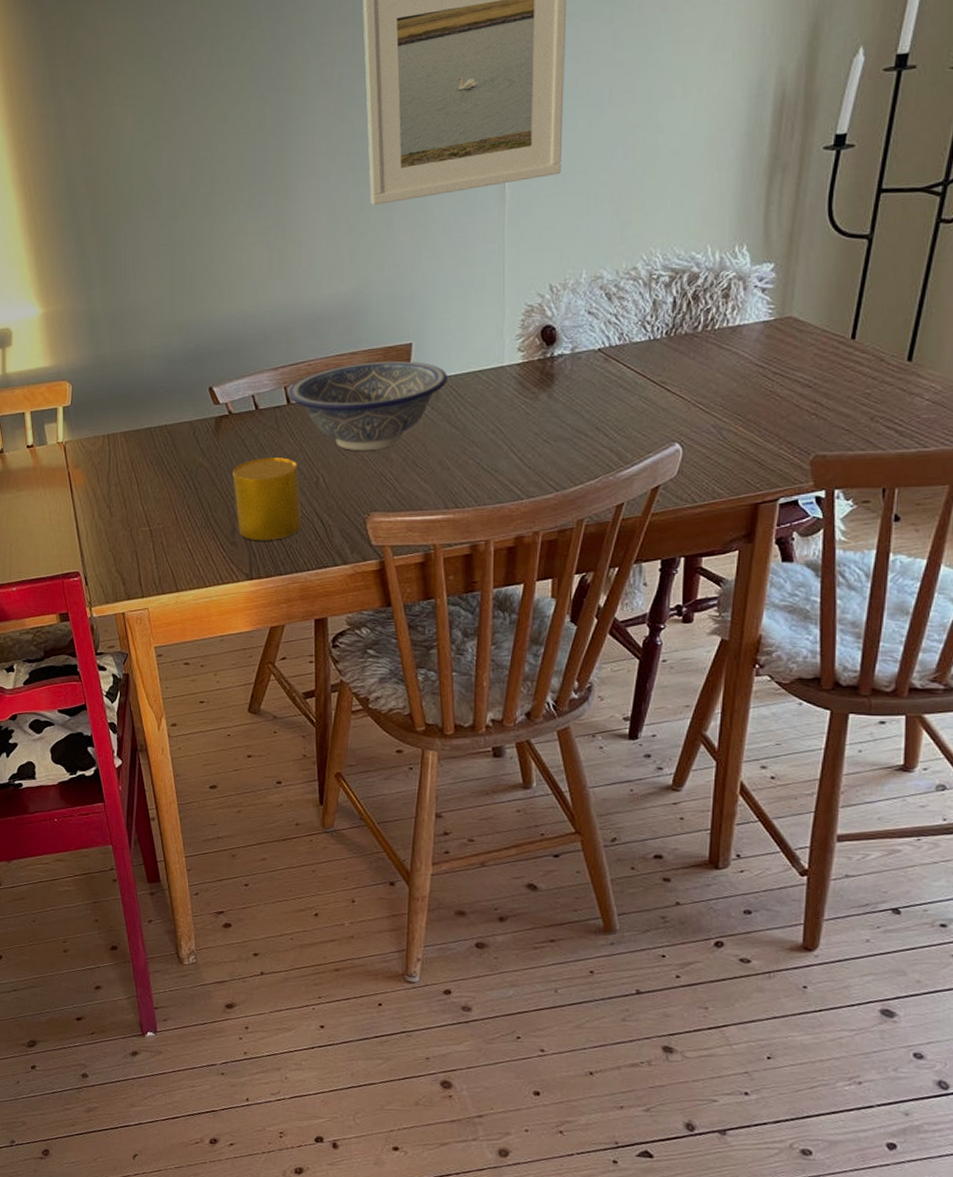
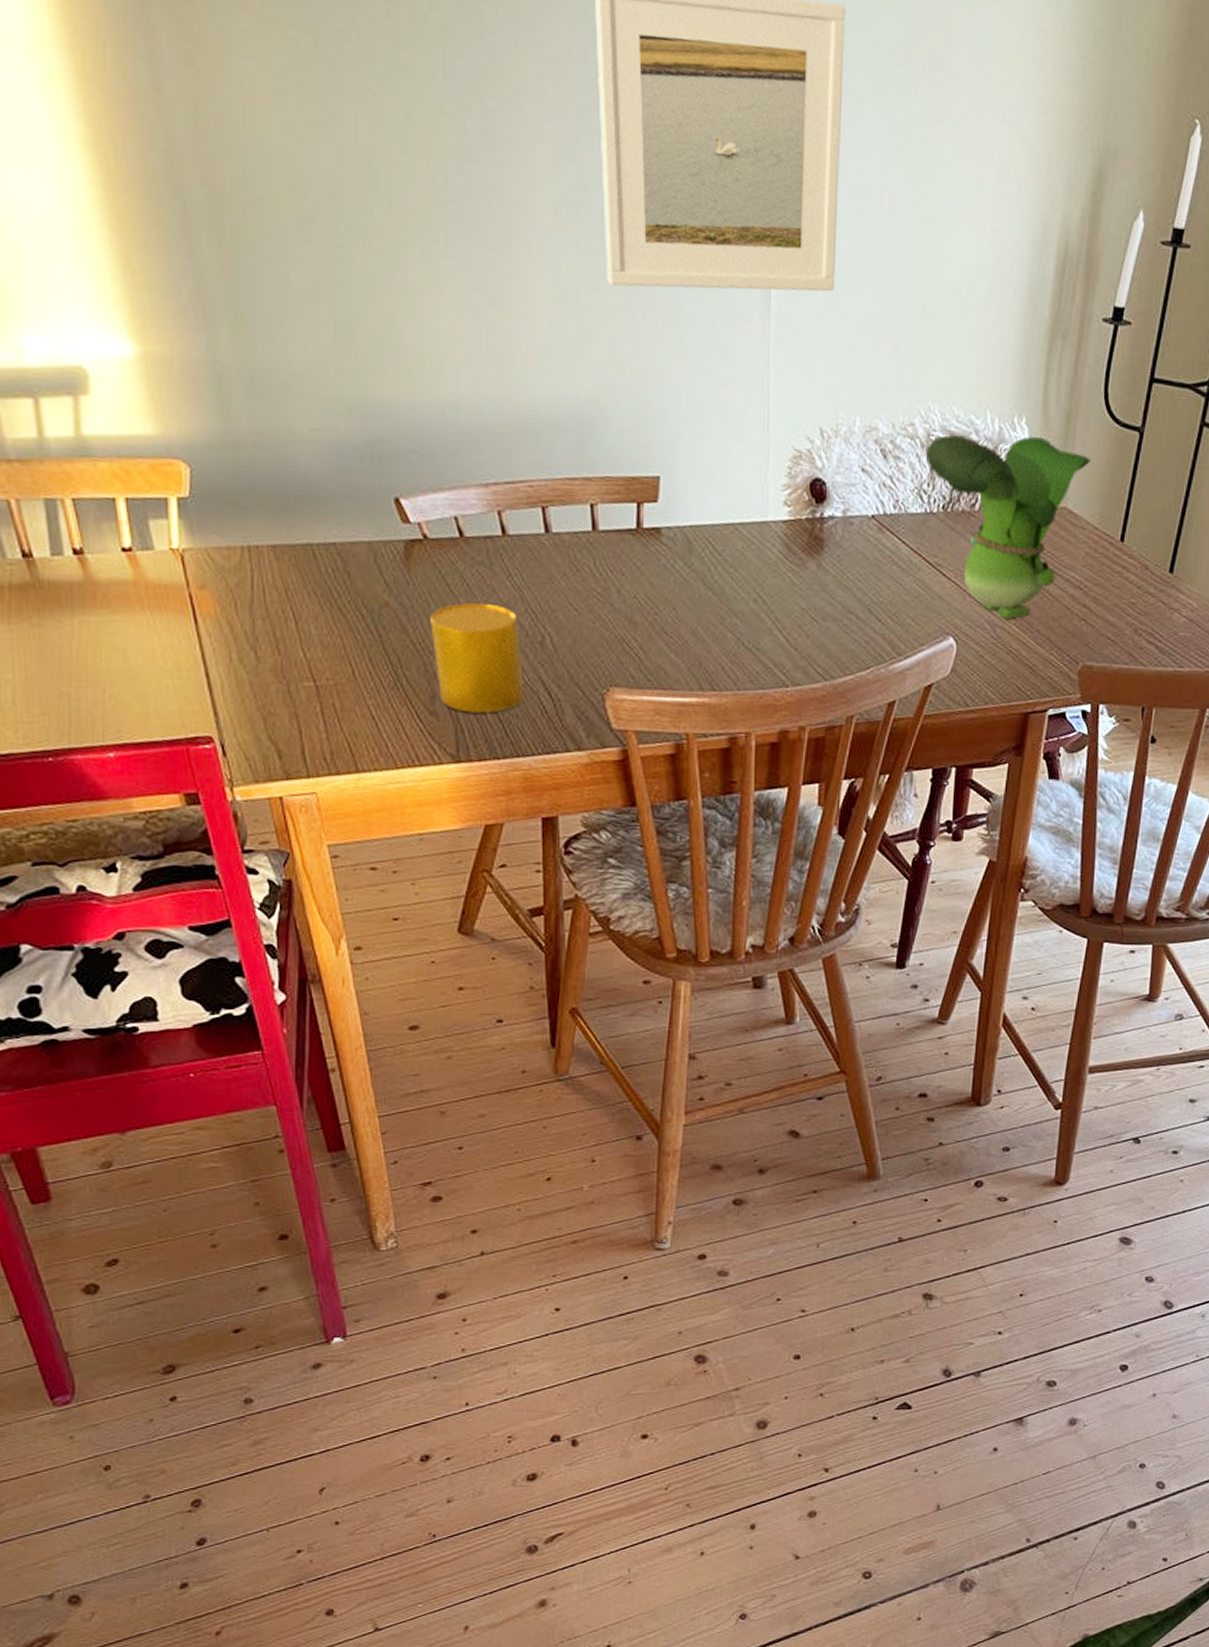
decorative bowl: present [288,360,447,451] -> none [503,492,702,608]
toy figurine: none [648,259,817,421] -> present [925,434,1092,619]

